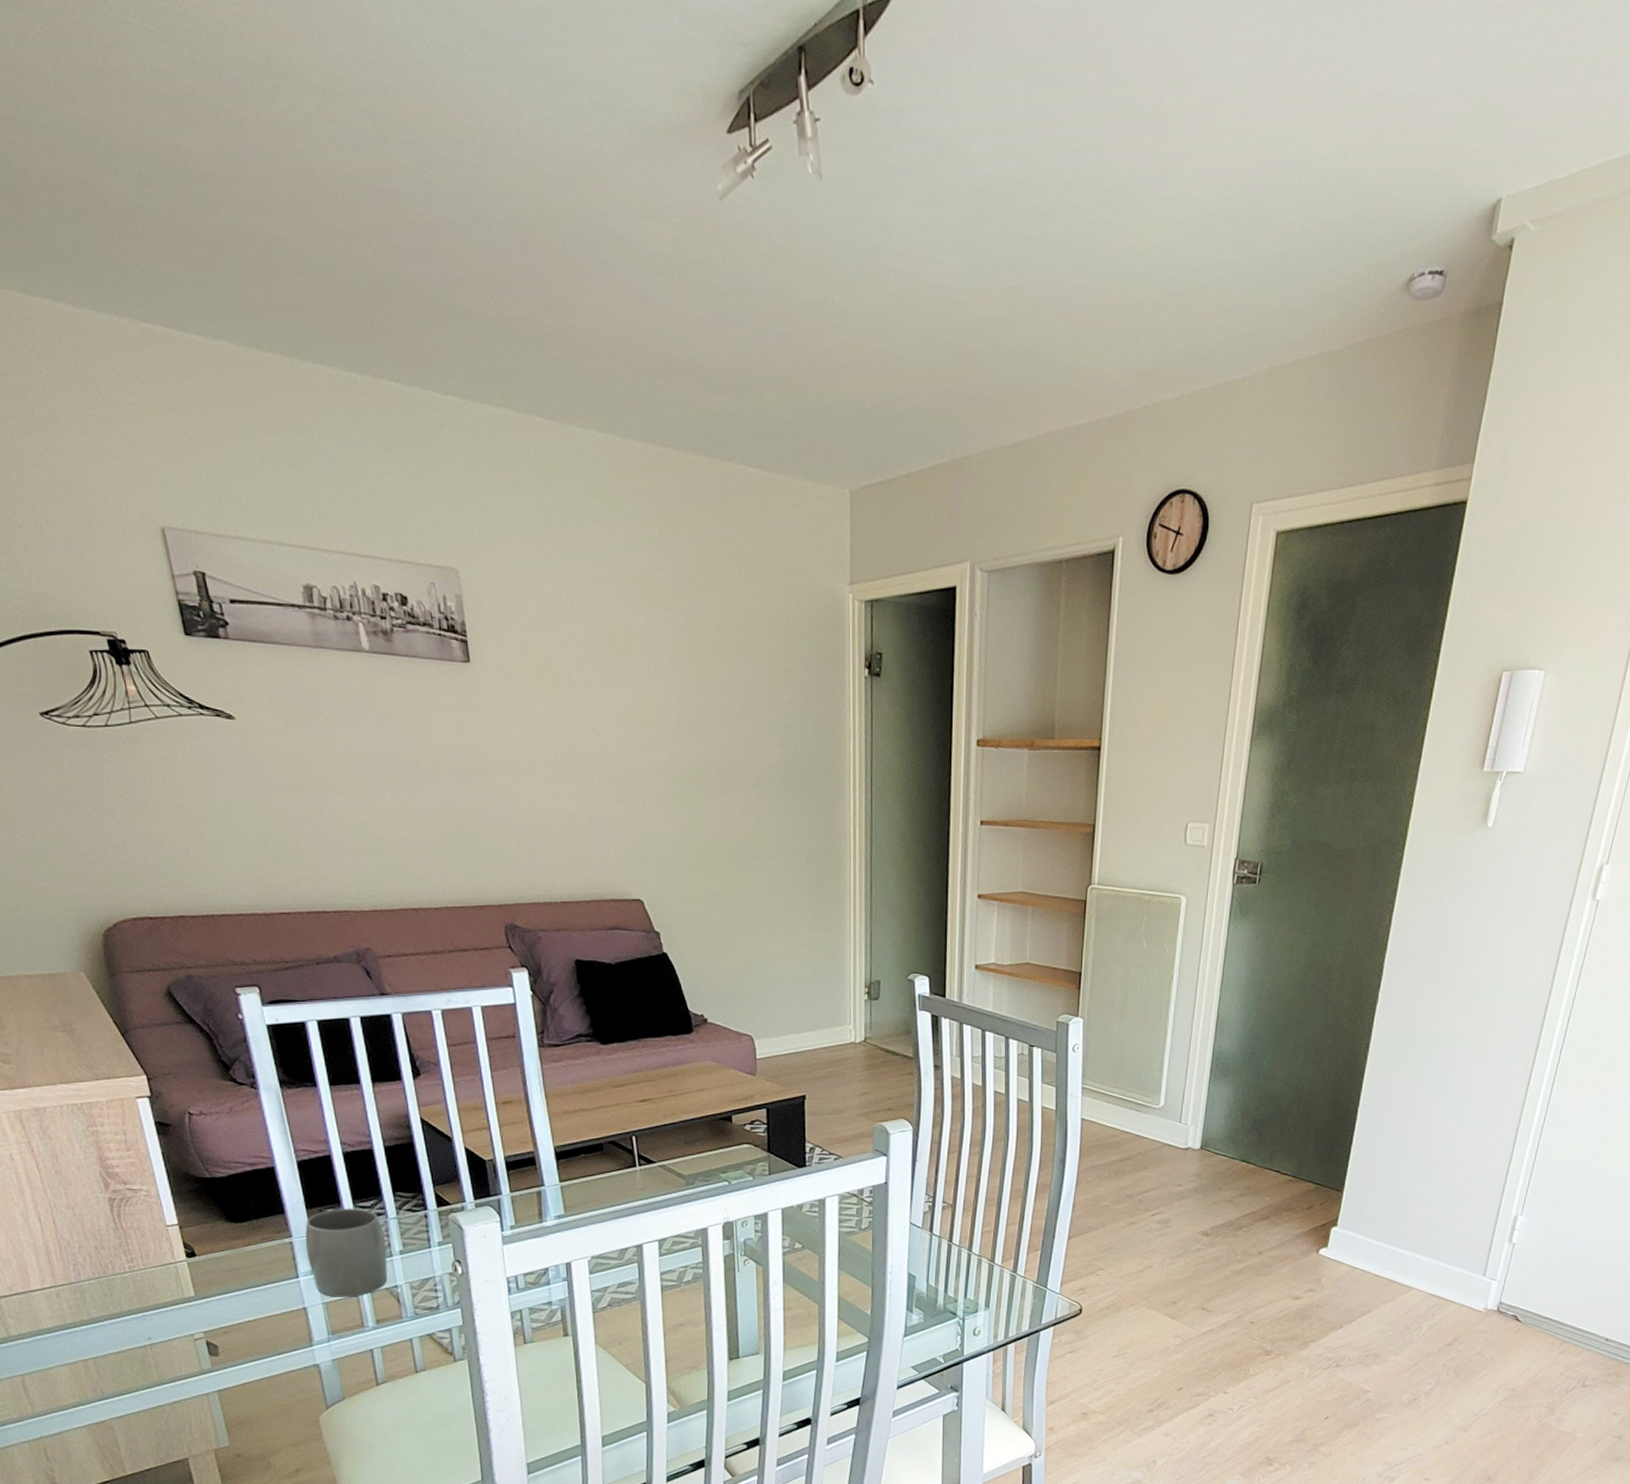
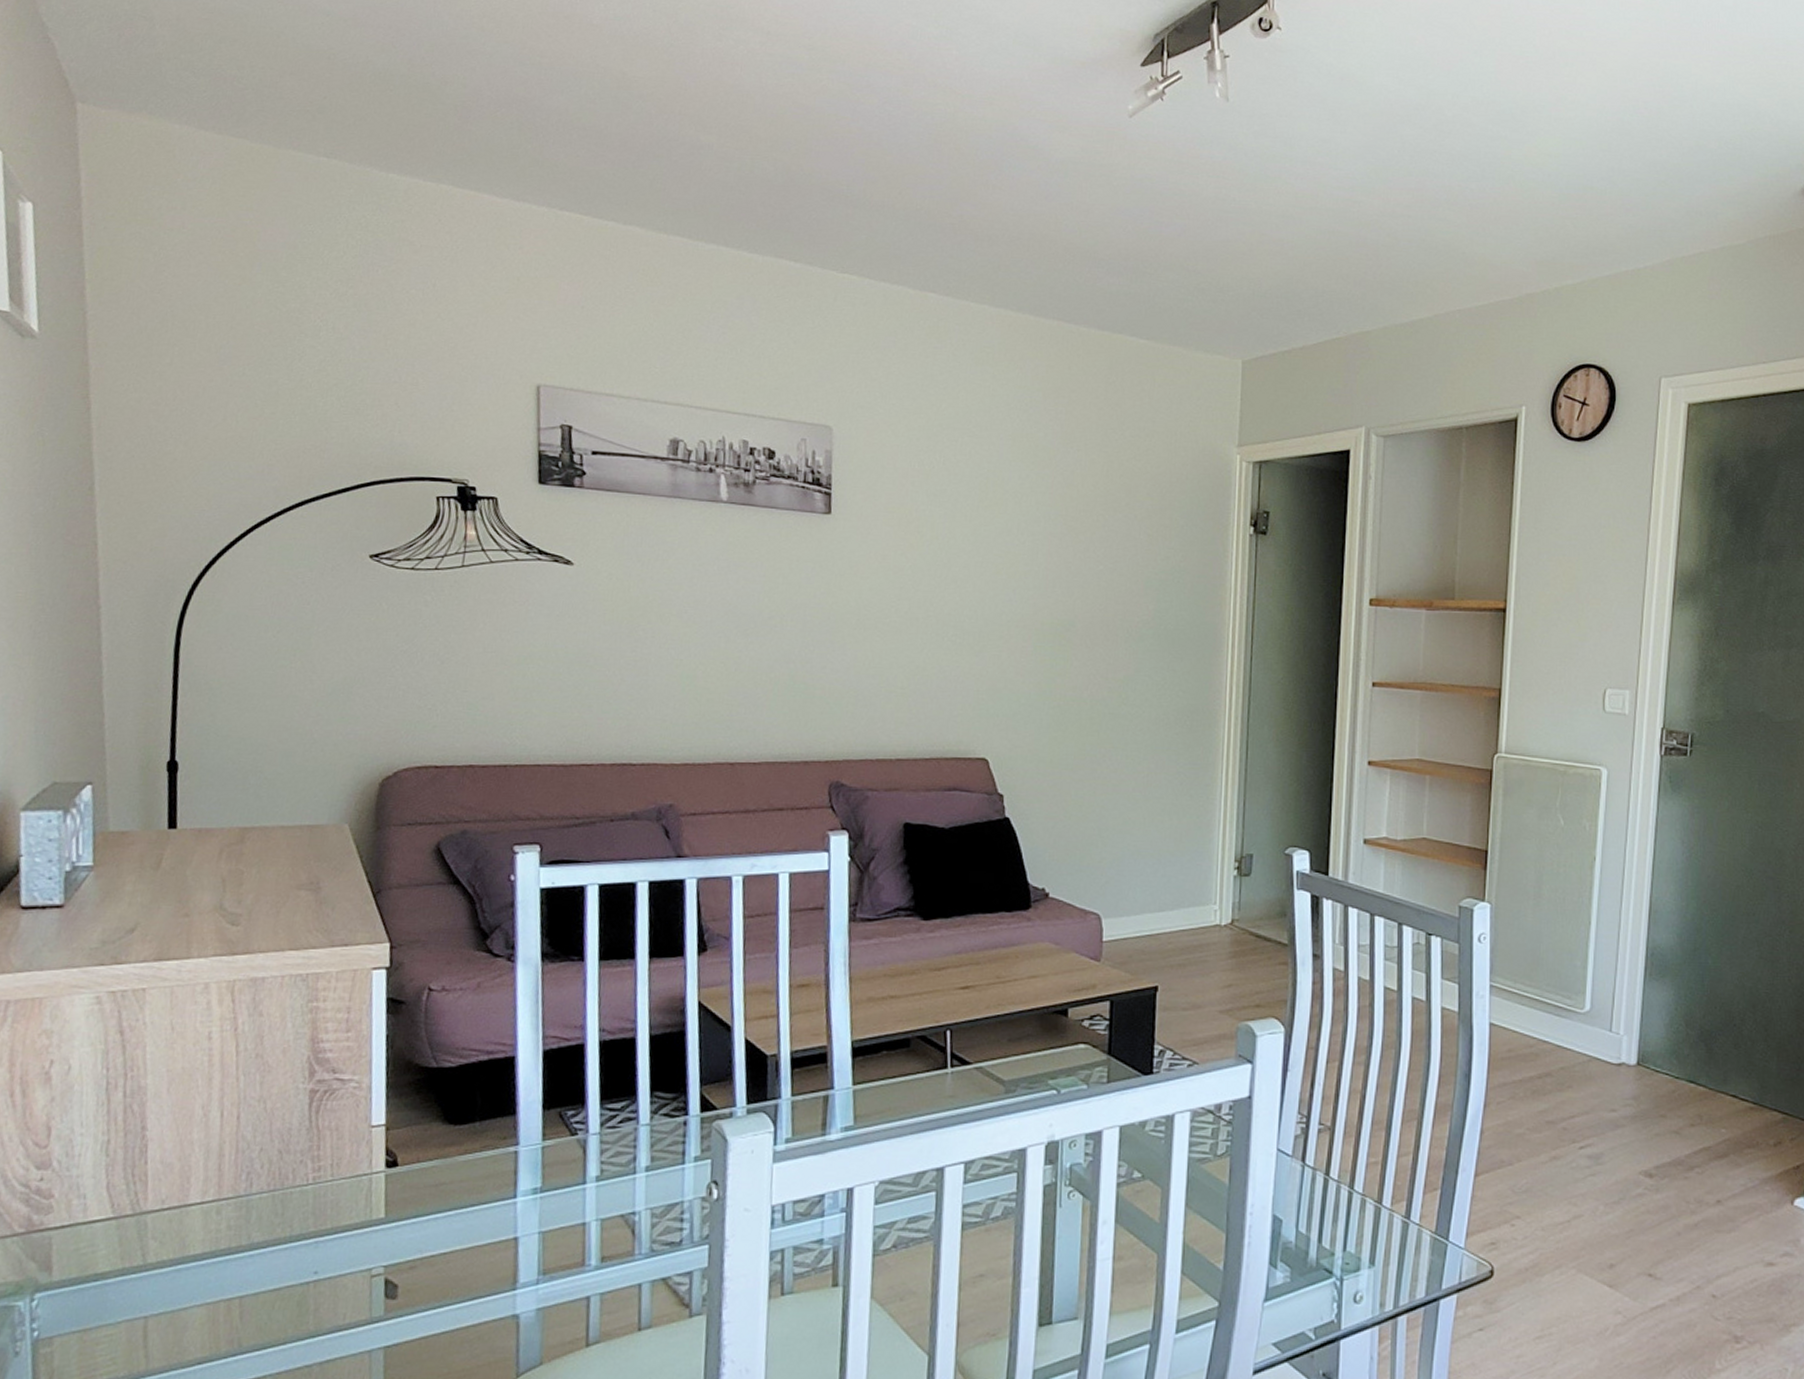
mug: present [305,1208,388,1297] -> none [532,1110,632,1225]

